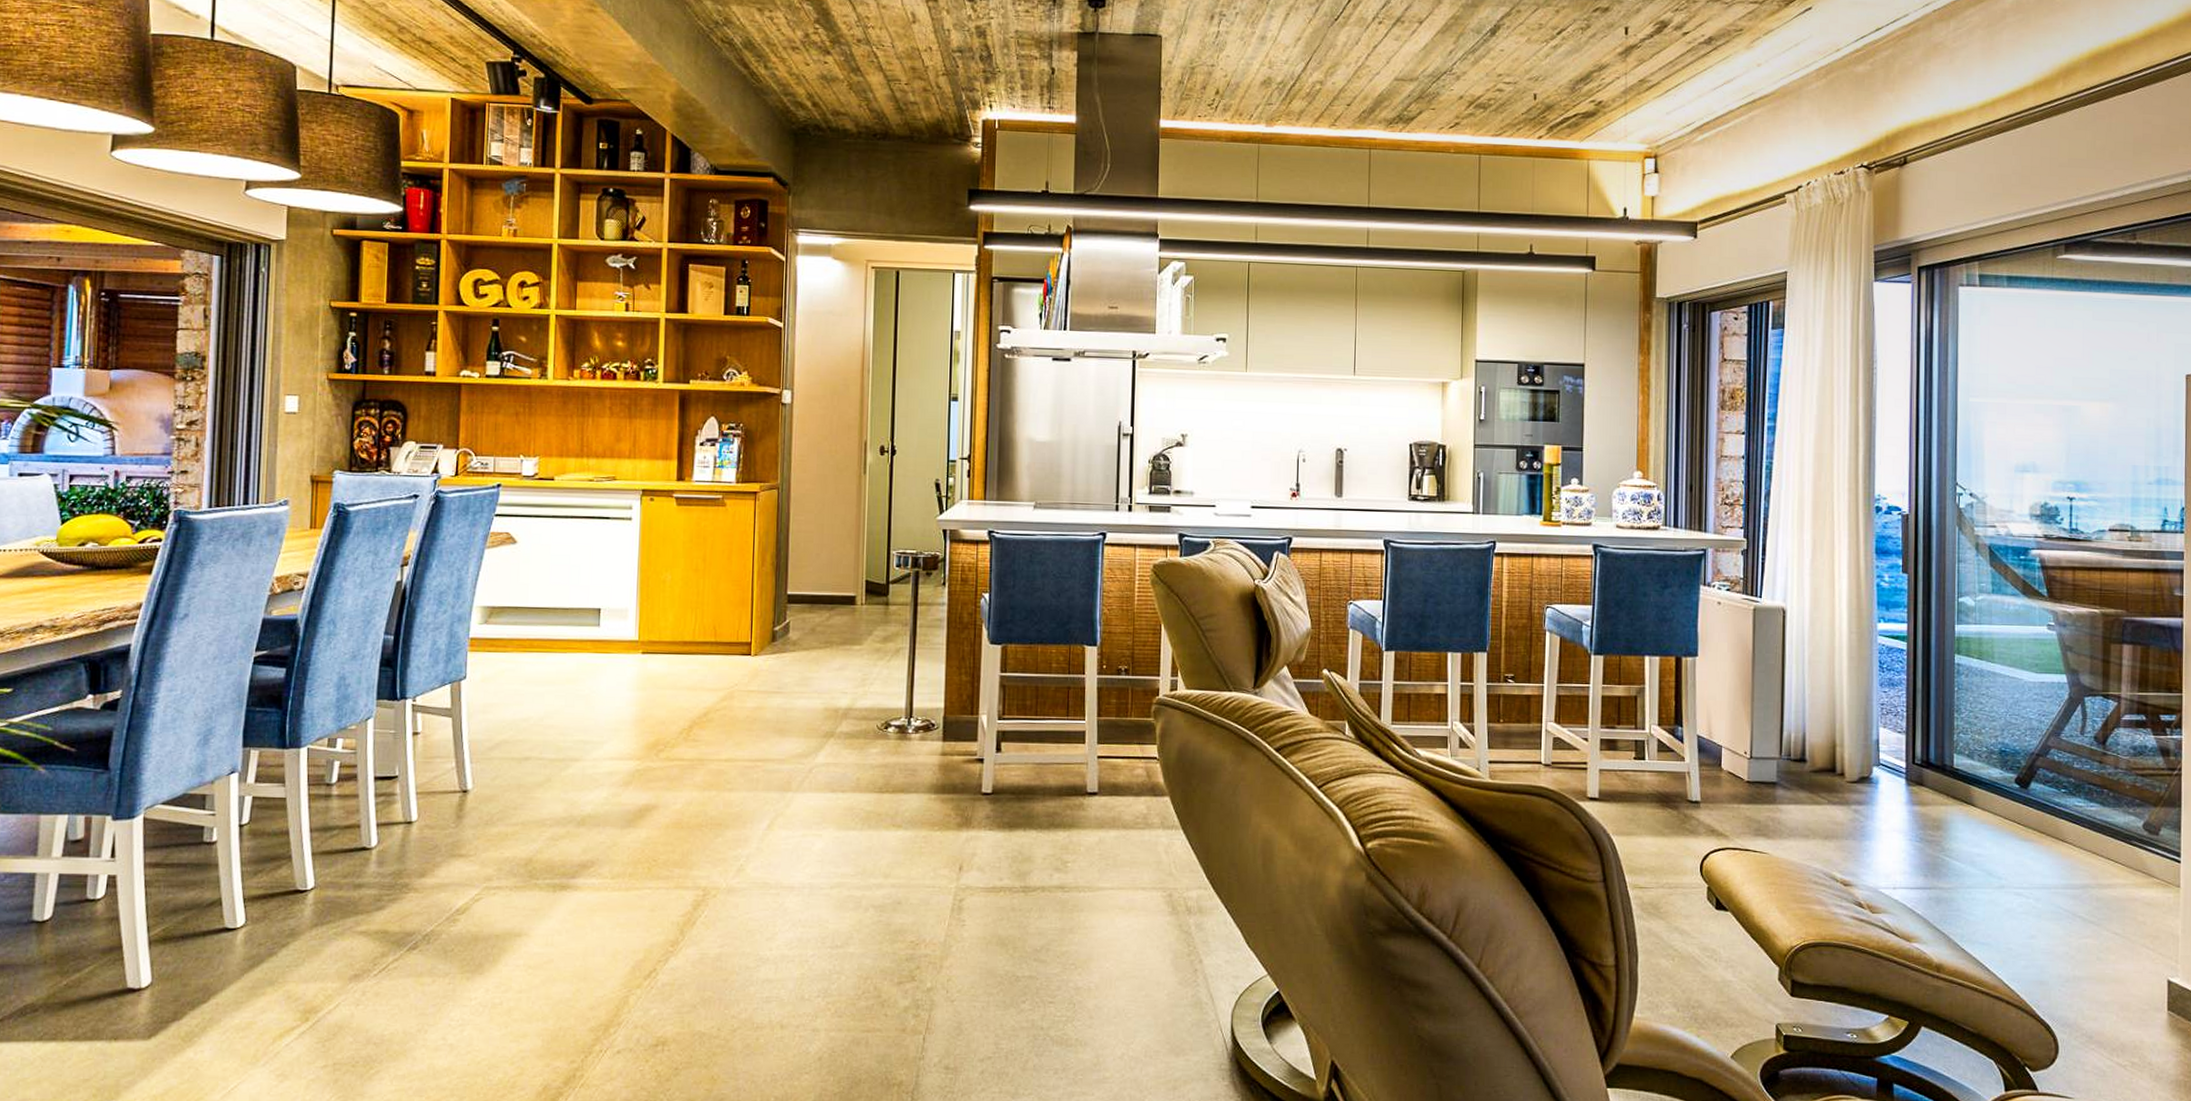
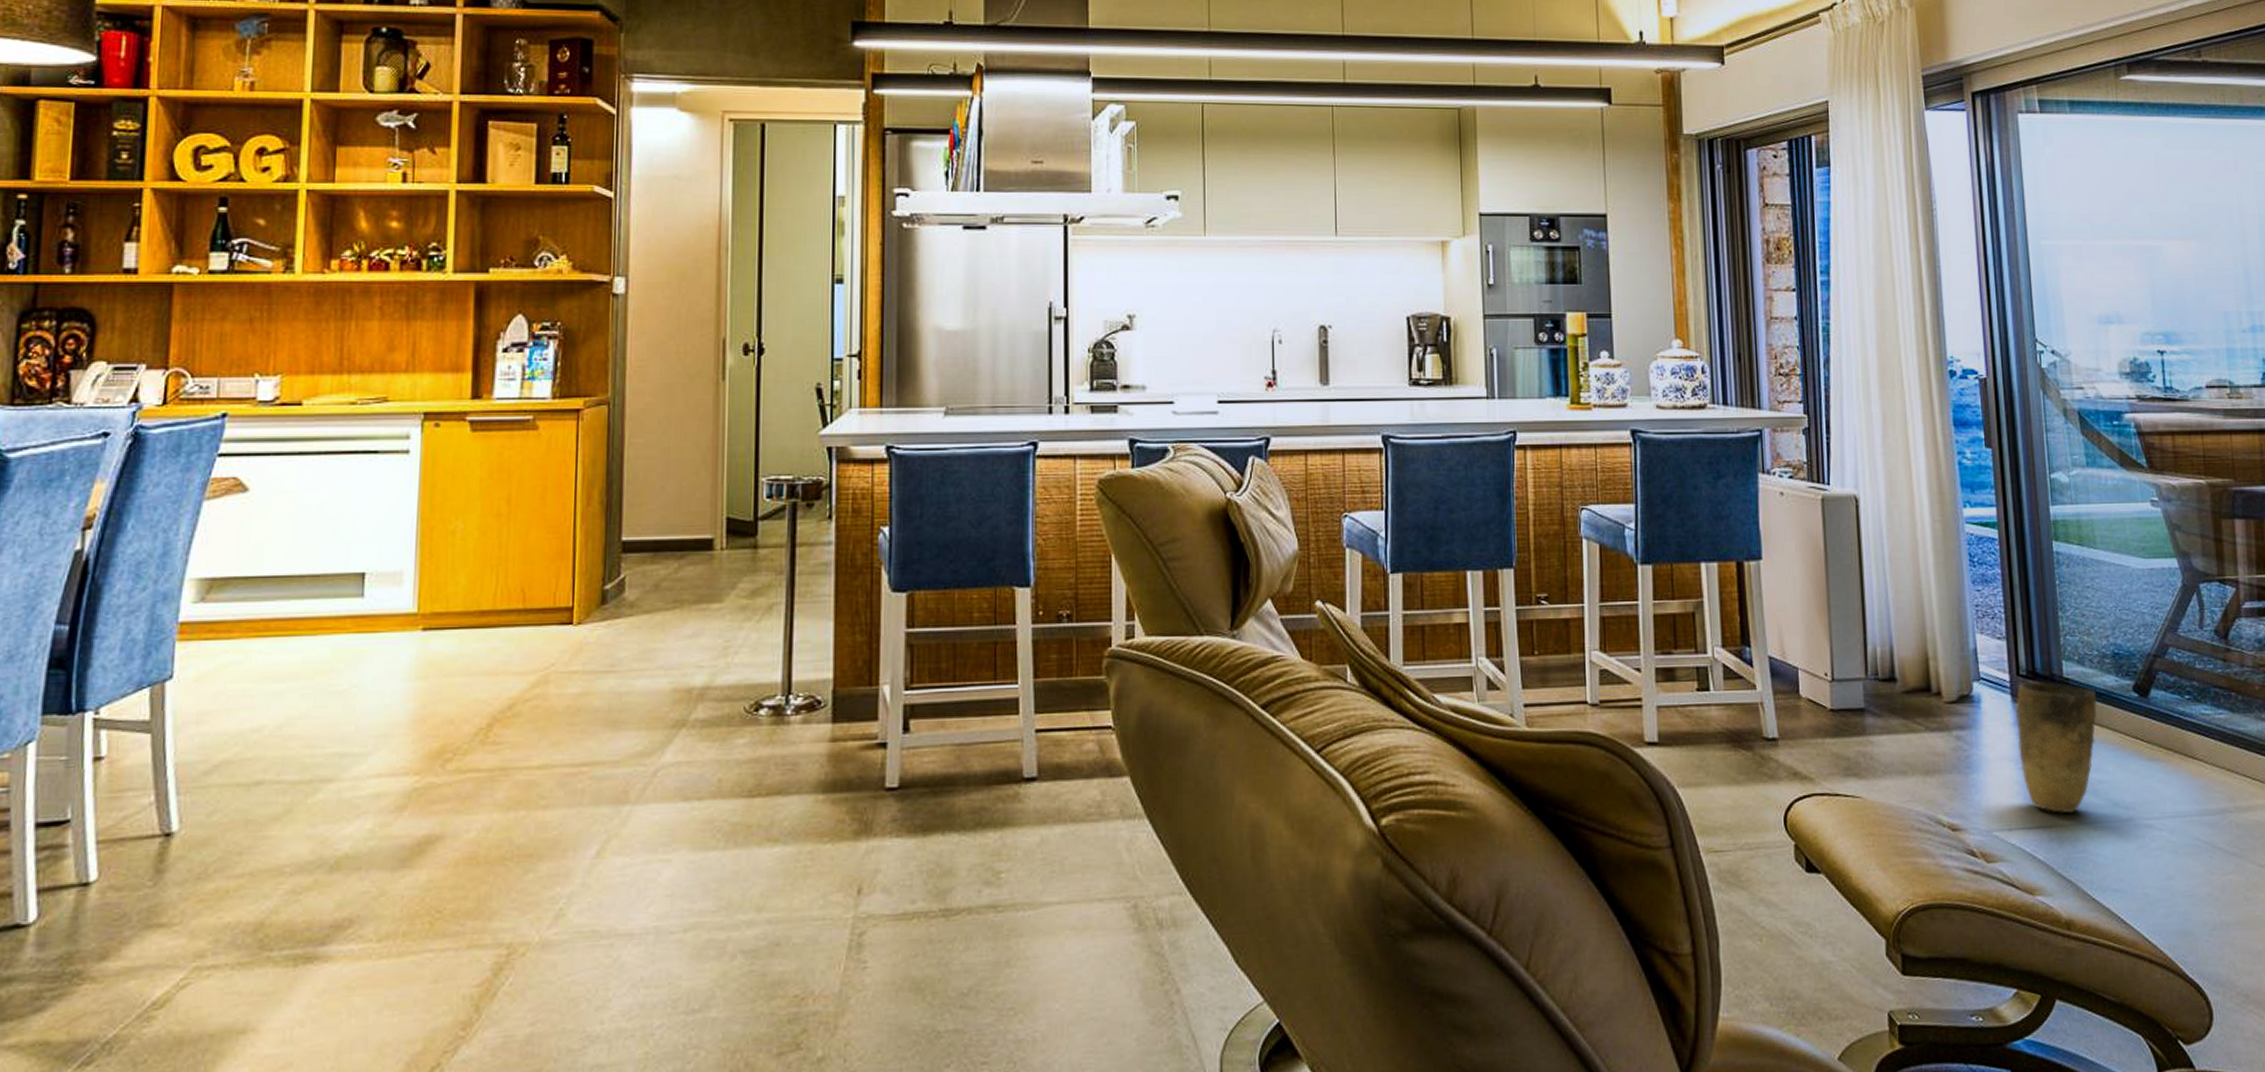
vase: none [1908,768,1981,879] -> present [2016,680,2097,814]

